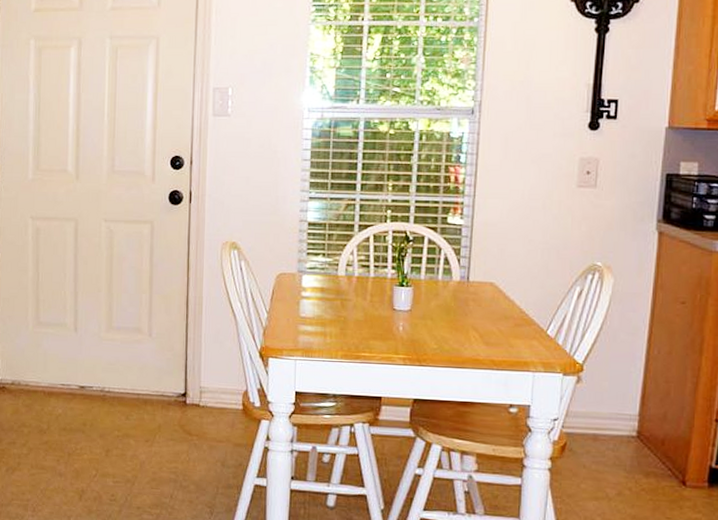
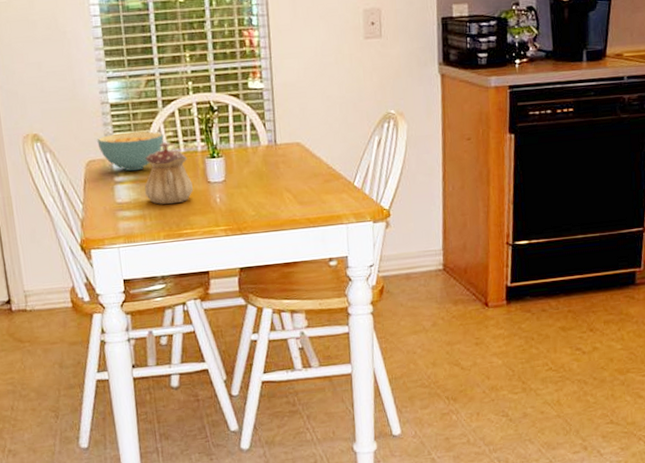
cereal bowl: none [290,251,356,289] -> present [97,131,164,172]
teapot: none [329,265,377,326] -> present [144,142,193,205]

